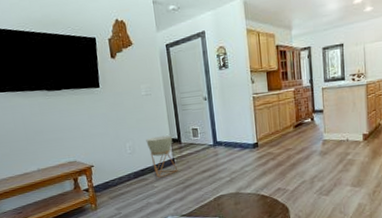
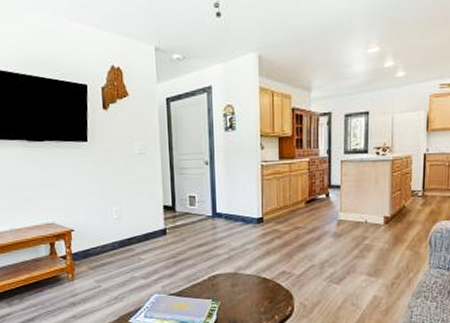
planter: present [146,135,178,178] -> none [135,201,170,249]

